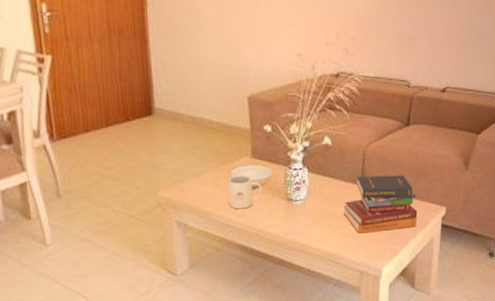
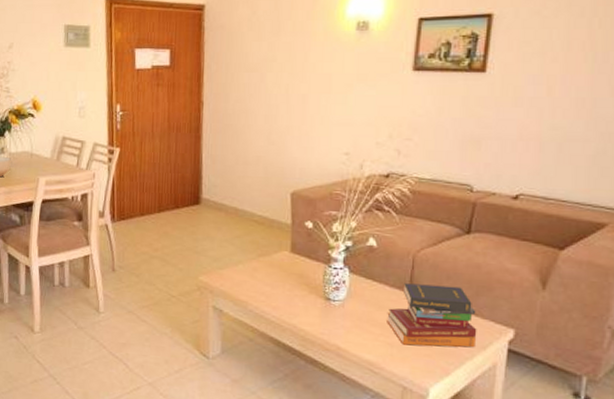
mug: present [227,175,262,209] -> none [264,268,299,303]
bowl: present [230,165,274,189] -> none [267,259,312,284]

